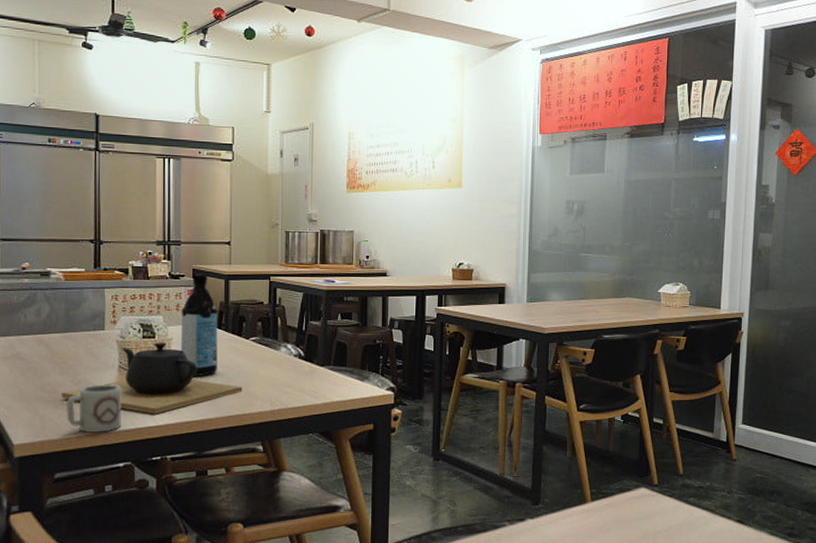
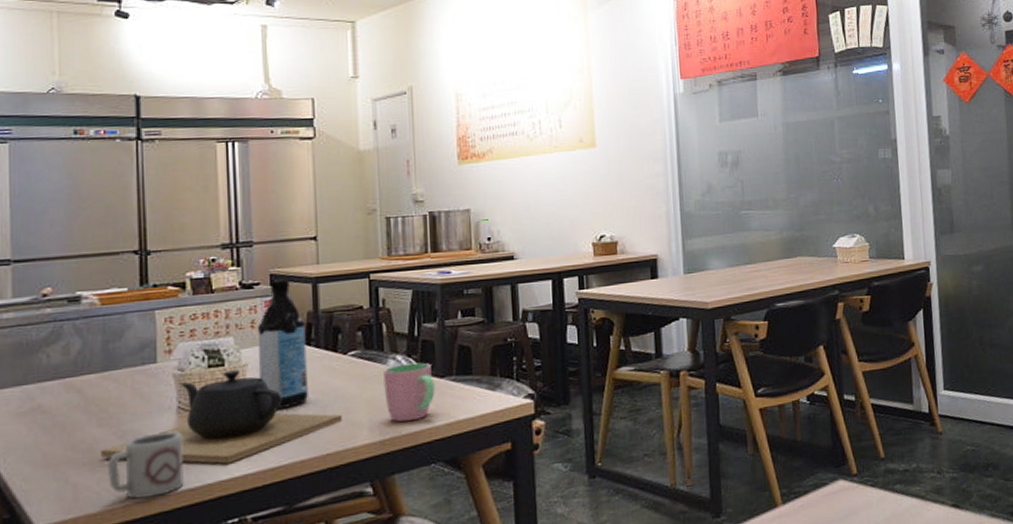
cup: none [276,352,316,398] -> present [383,362,435,422]

